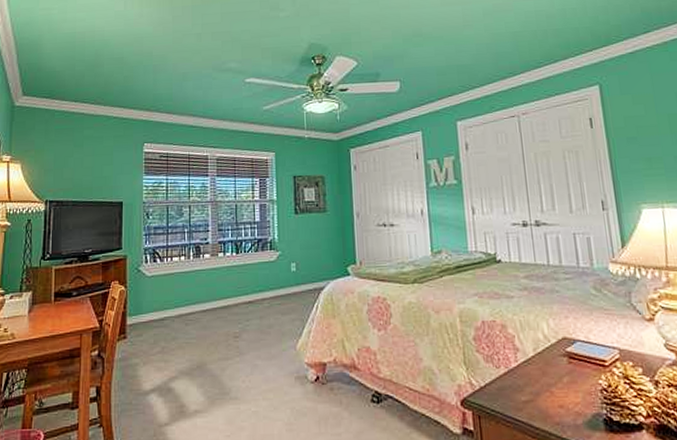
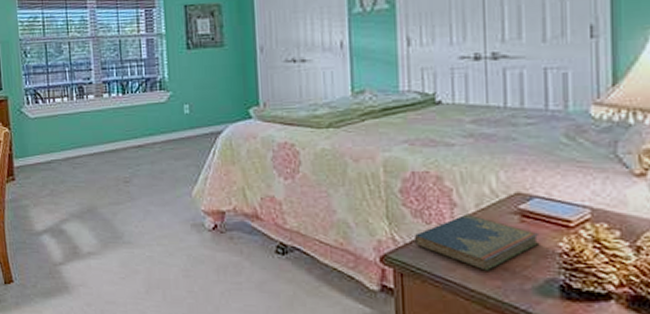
hardcover book: none [487,357,584,409] -> present [413,214,538,271]

